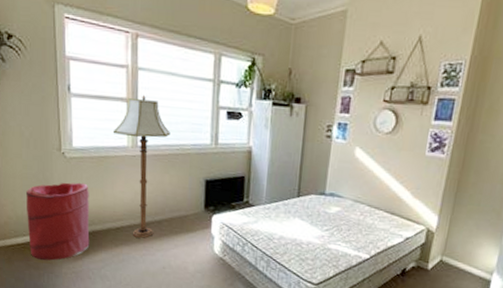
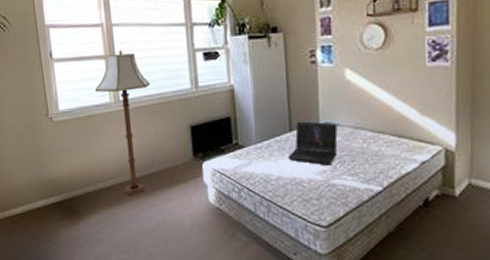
laundry hamper: present [26,182,90,261] -> none [20,145,84,228]
laptop computer: none [293,189,340,232] -> present [288,121,338,166]

